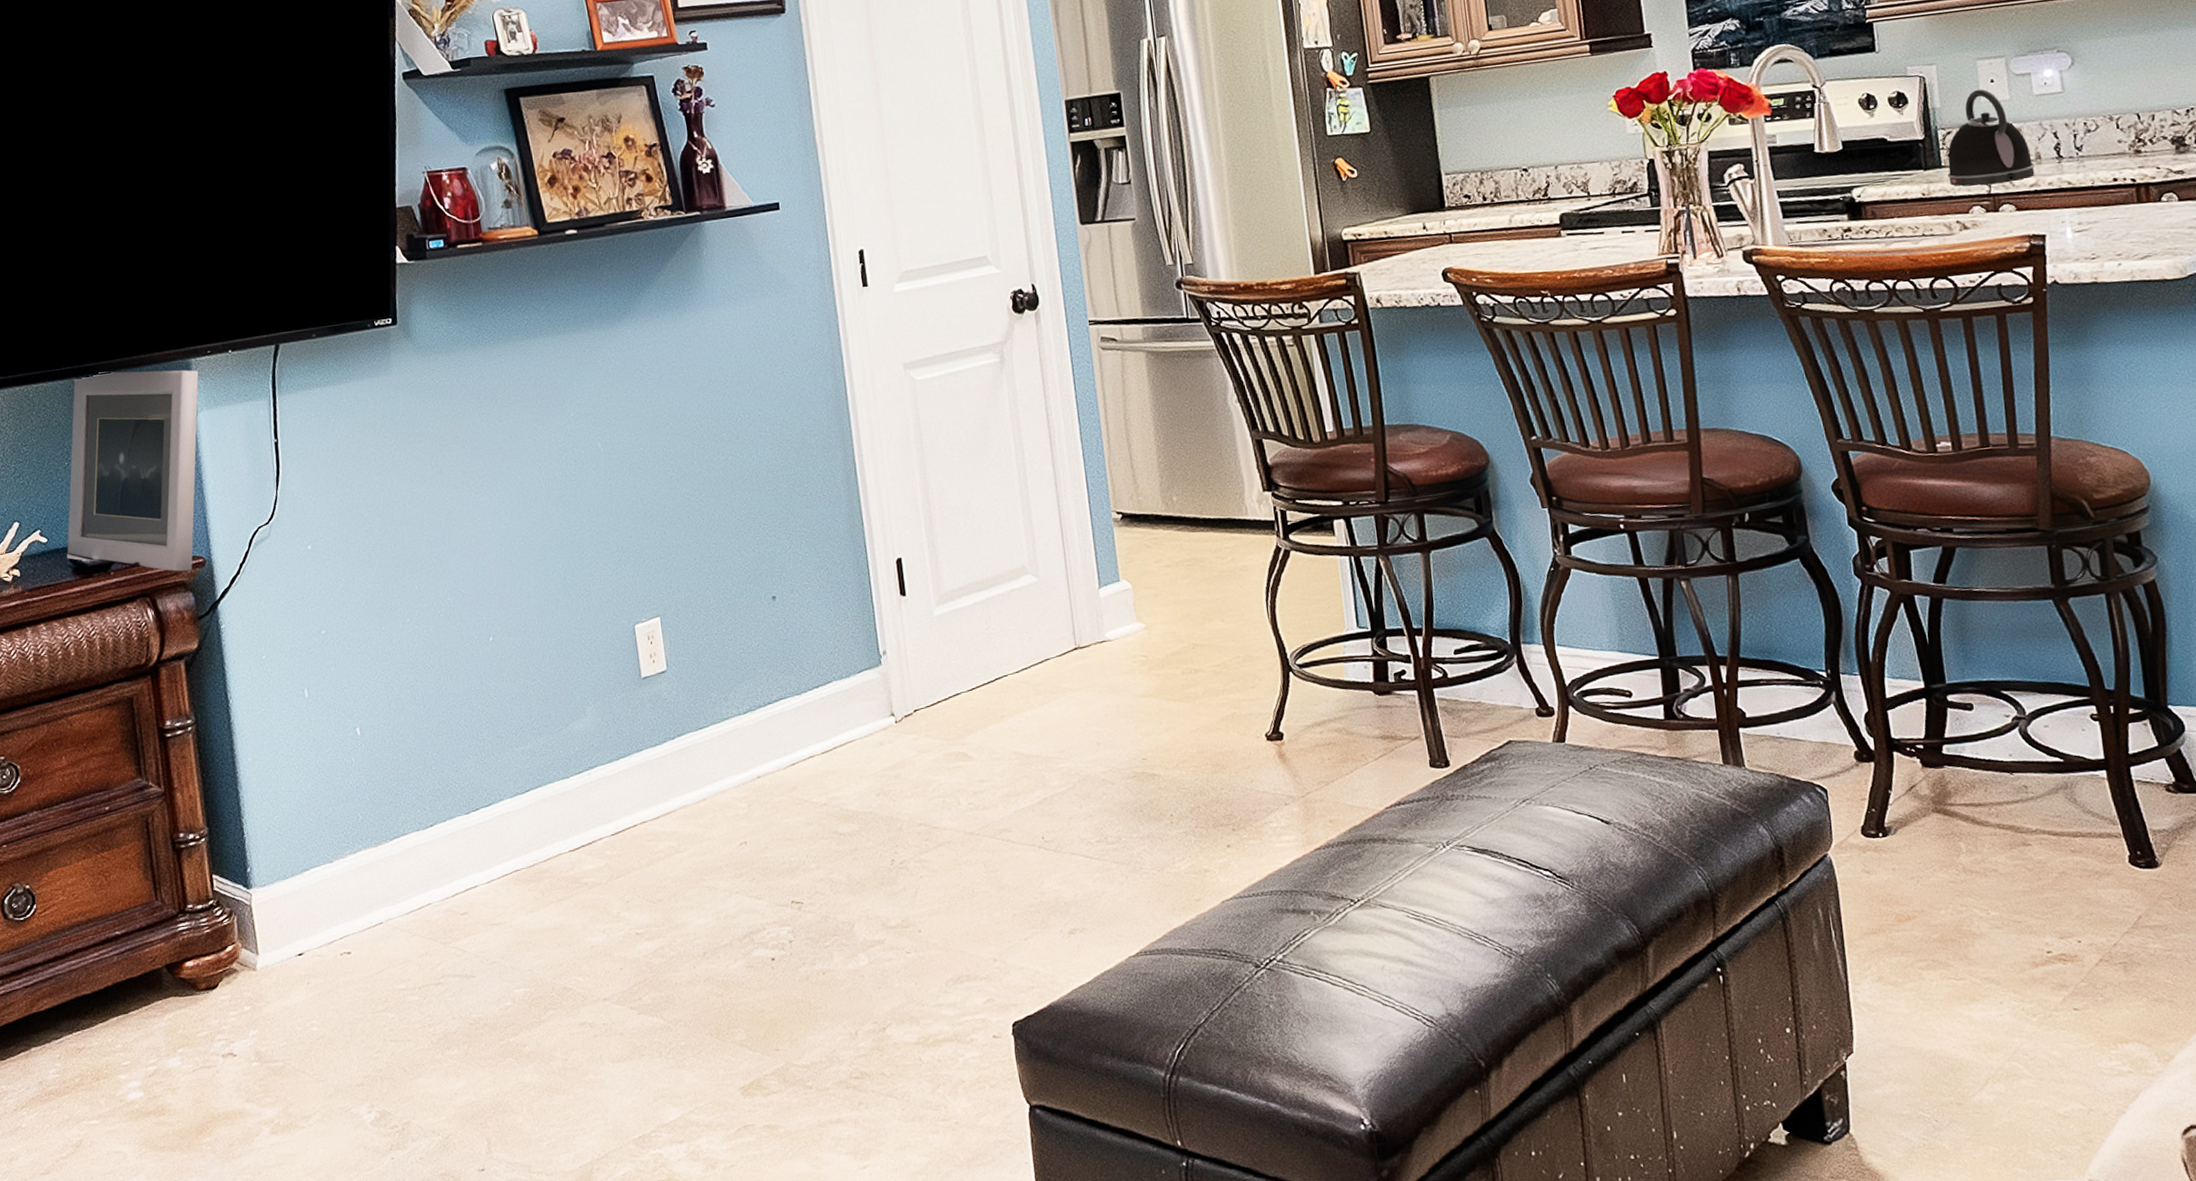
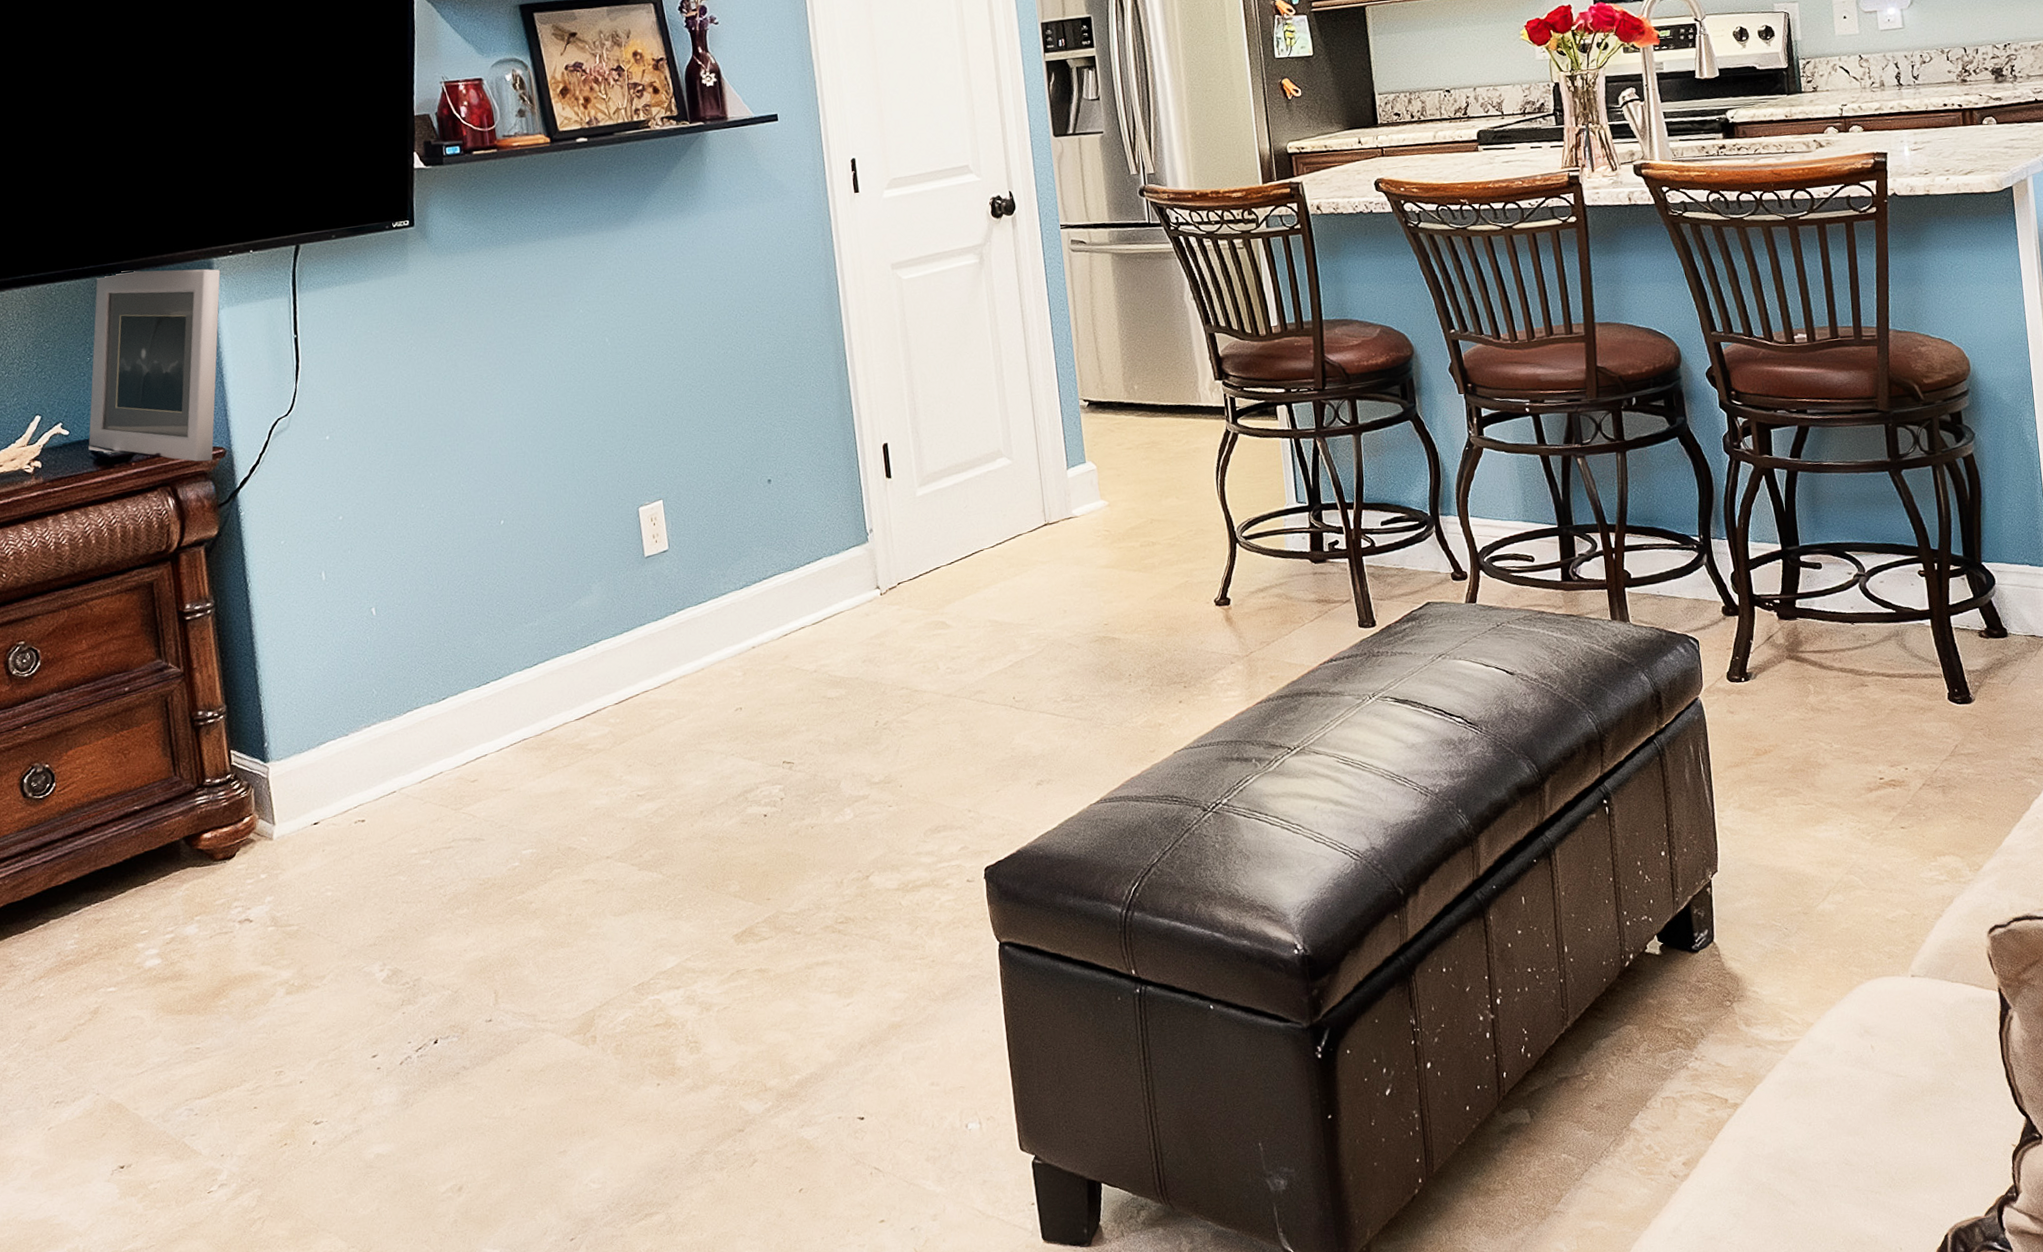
kettle: present [1947,89,2035,186] -> none [1806,24,1880,109]

